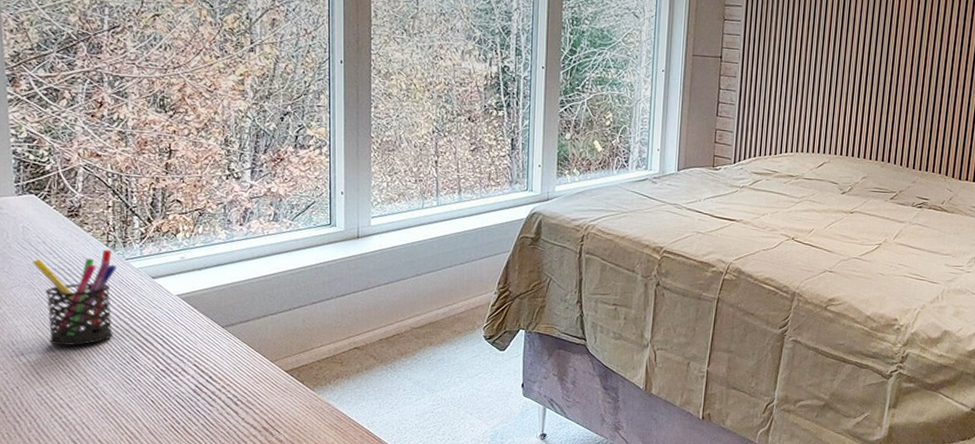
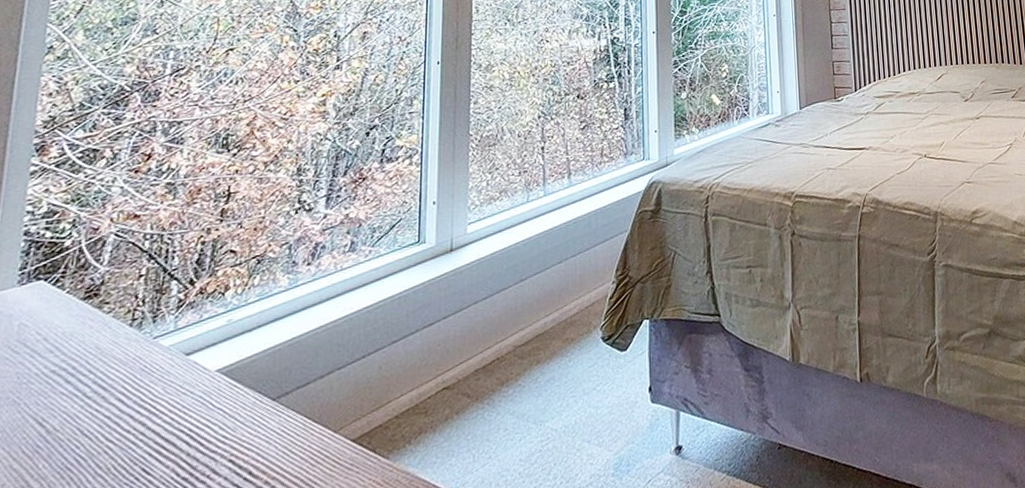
pen holder: present [33,249,117,346] -> none [24,330,140,478]

